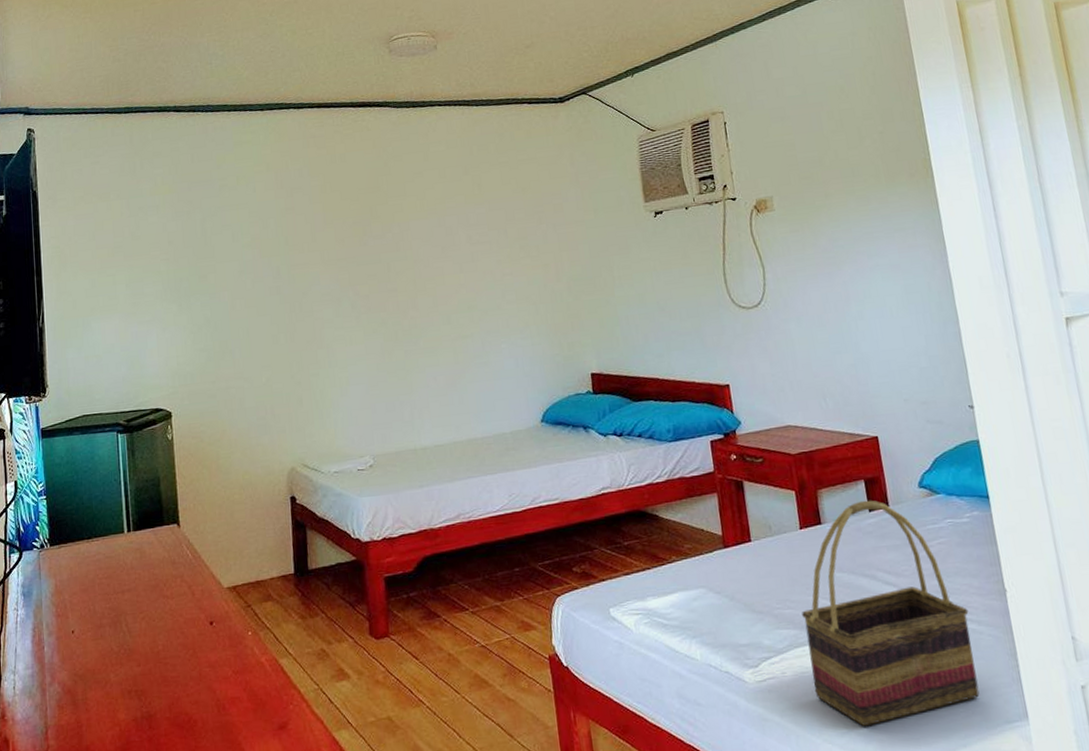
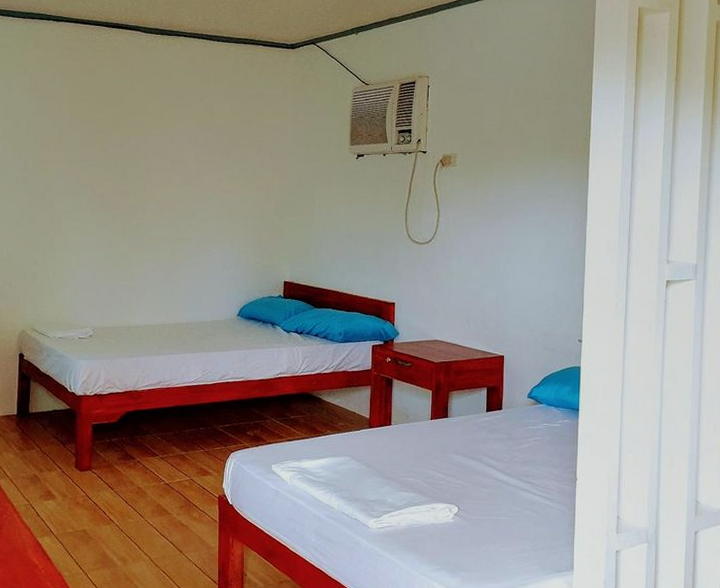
woven basket: present [802,500,980,727] -> none [420,403,546,567]

